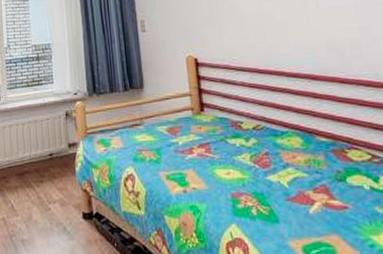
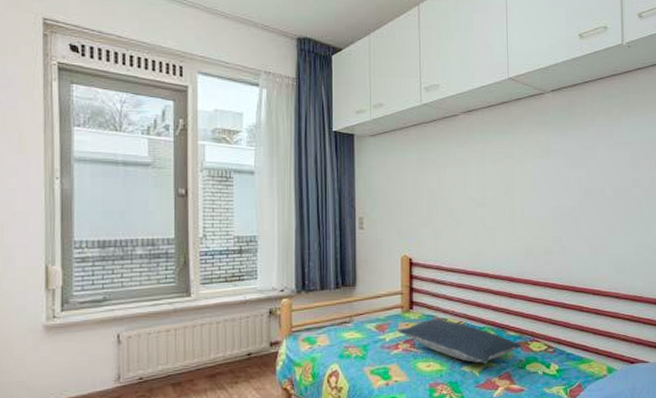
pillow: none [190,121,338,174] -> present [397,318,522,364]

